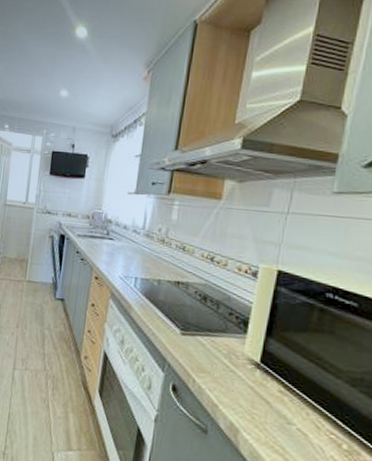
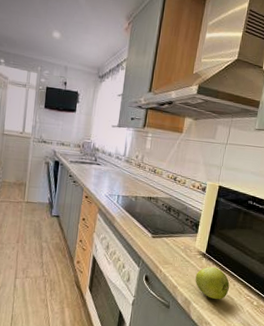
apple: none [244,383,300,433] -> present [195,267,230,300]

